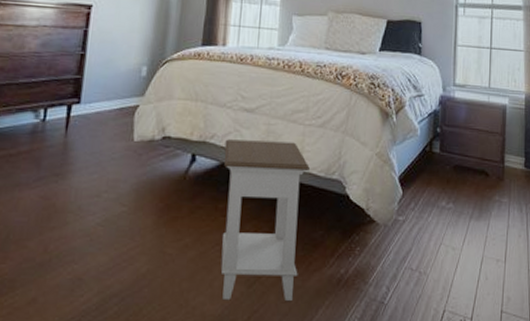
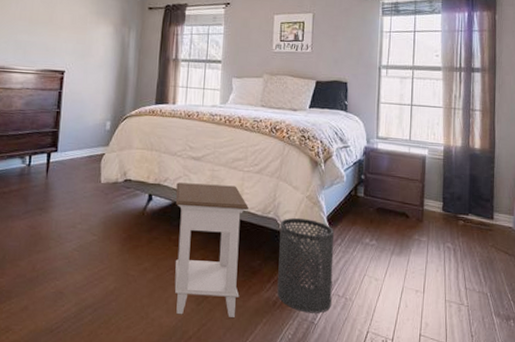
trash can: none [342,178,407,291] -> present [277,217,334,314]

